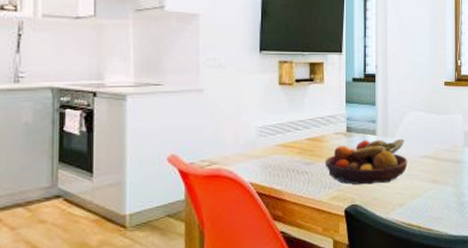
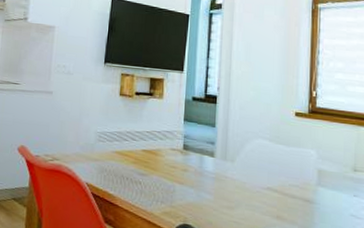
fruit bowl: present [325,138,408,185] -> none [158,160,248,209]

